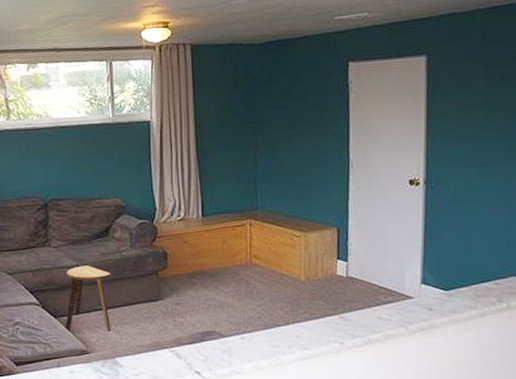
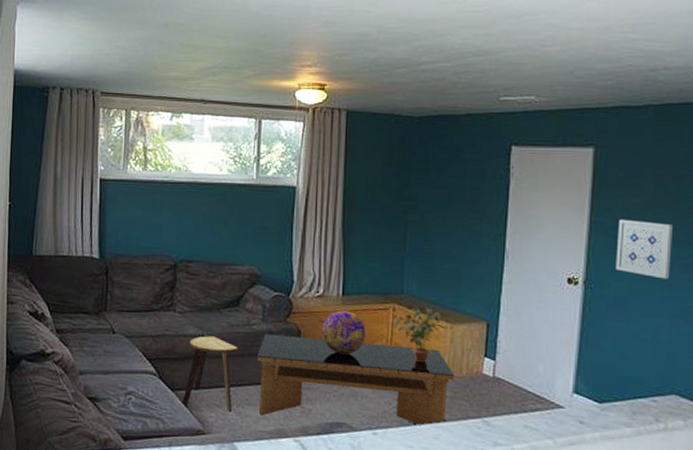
coffee table: none [129,257,311,332] -> present [257,334,454,427]
decorative globe: none [186,230,227,270] -> present [321,310,366,355]
potted plant: none [249,218,298,271] -> present [392,305,444,363]
wall art: none [453,120,505,172] -> present [615,219,672,279]

